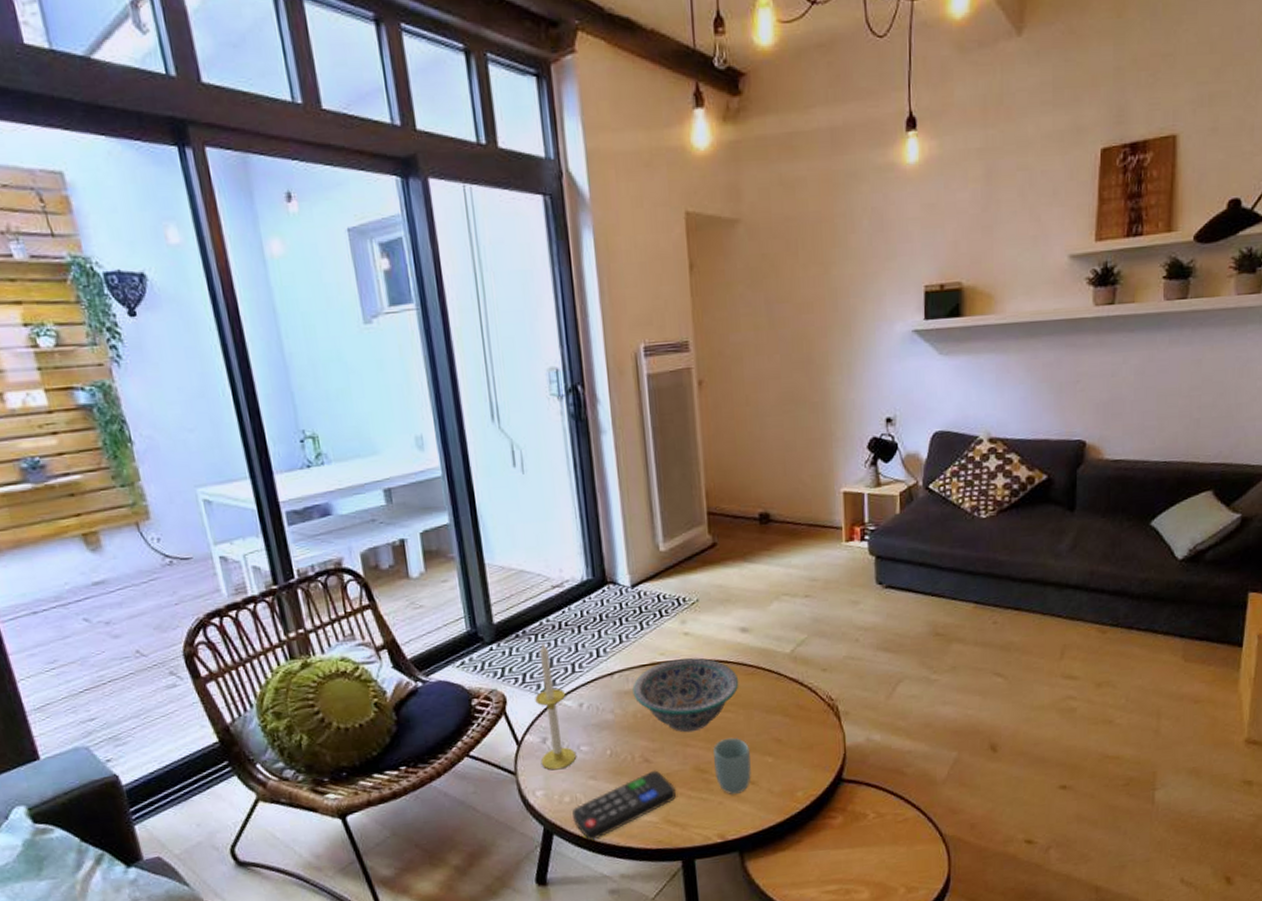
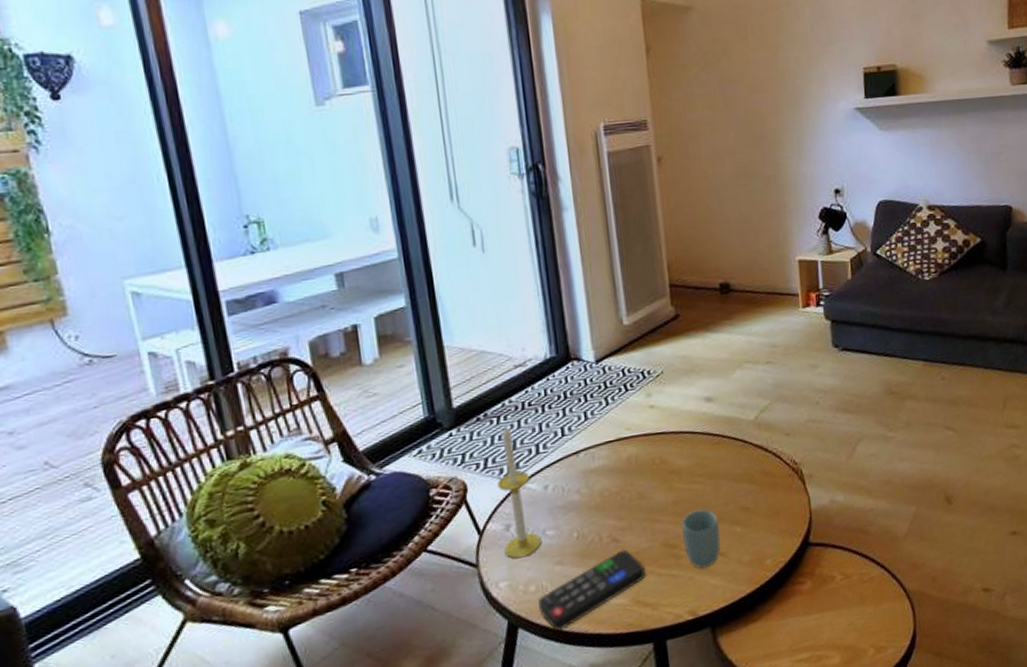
decorative bowl: present [632,657,739,733] -> none [599,430,706,508]

